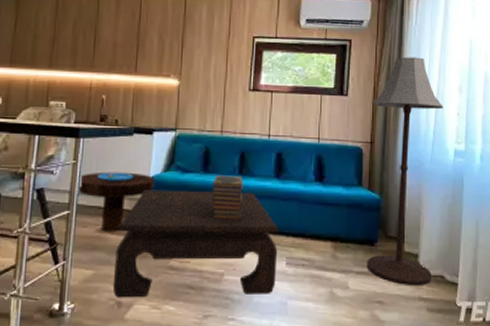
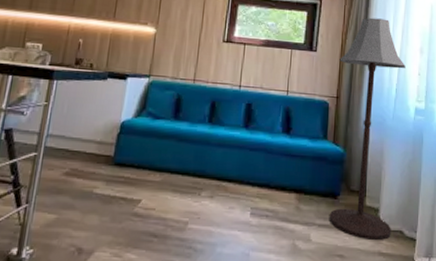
side table: present [76,171,154,232] -> none [45,114,125,176]
coffee table: present [112,189,278,298] -> none [74,134,245,245]
book stack: present [211,175,244,220] -> none [180,123,213,169]

